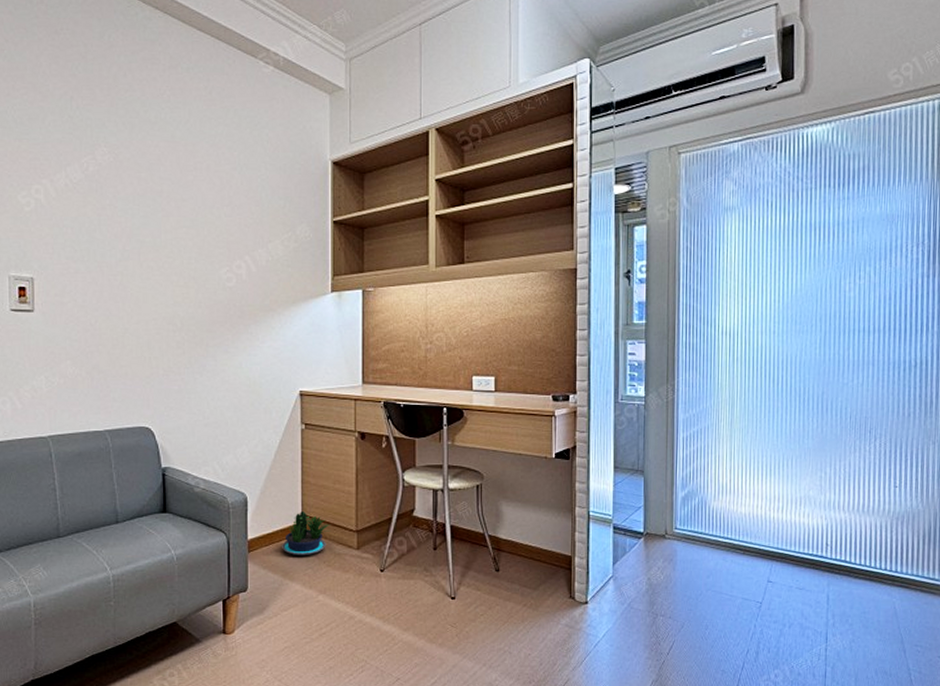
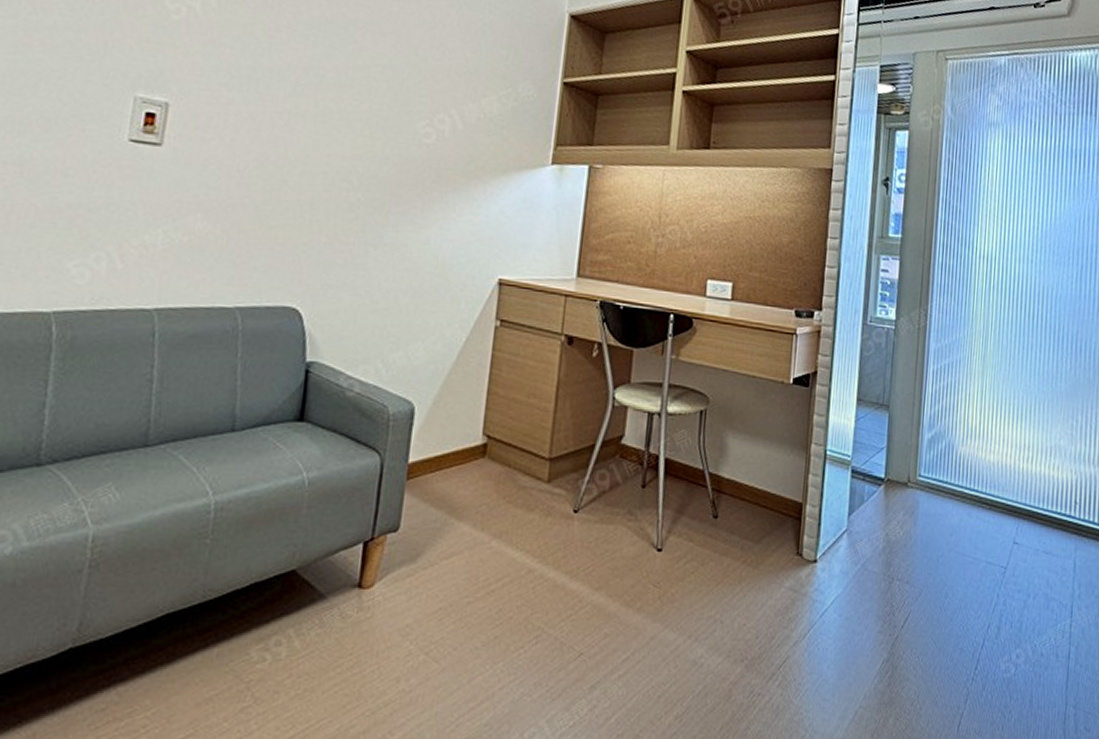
potted plant: present [282,511,331,555] -> none [451,430,519,487]

